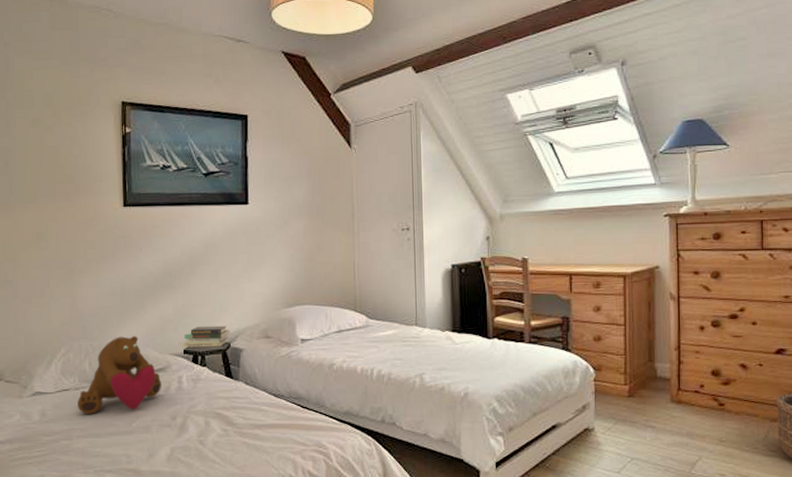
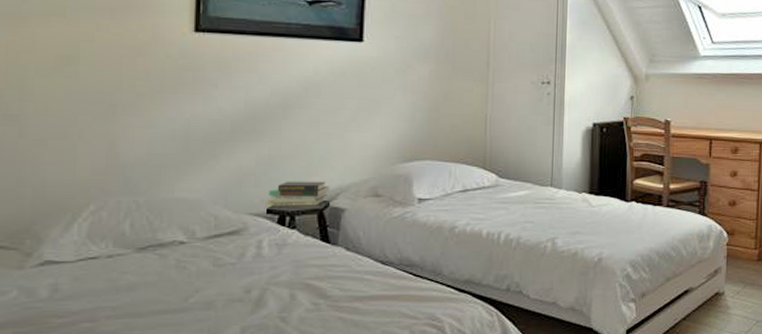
bear: present [77,336,162,414] -> none [109,191,235,288]

